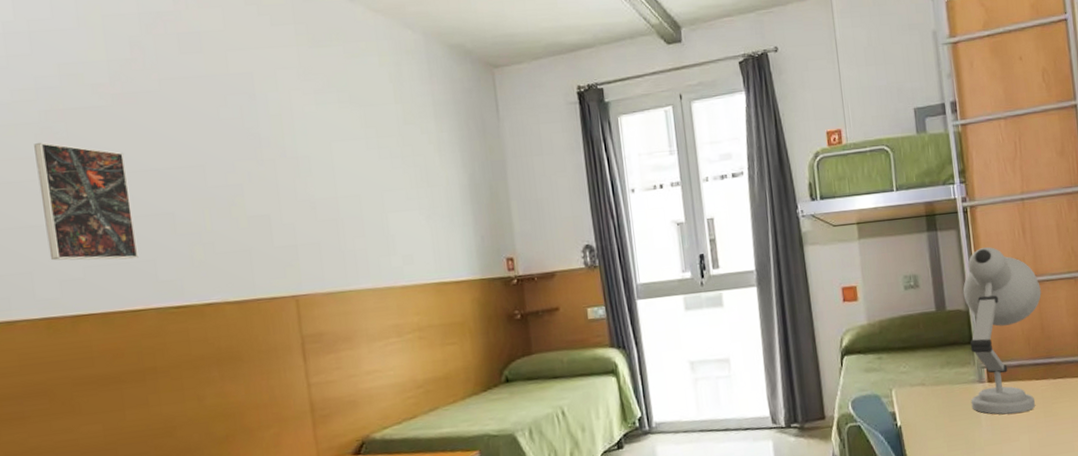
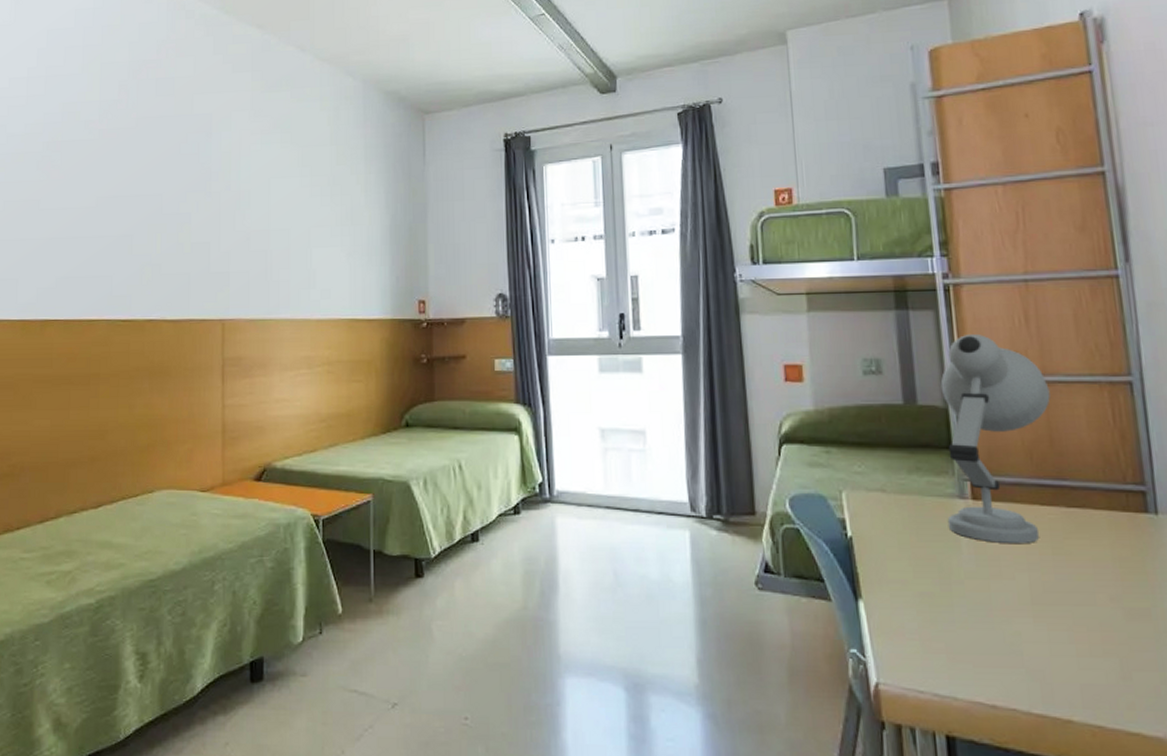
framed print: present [34,142,139,261] -> none [33,169,101,274]

